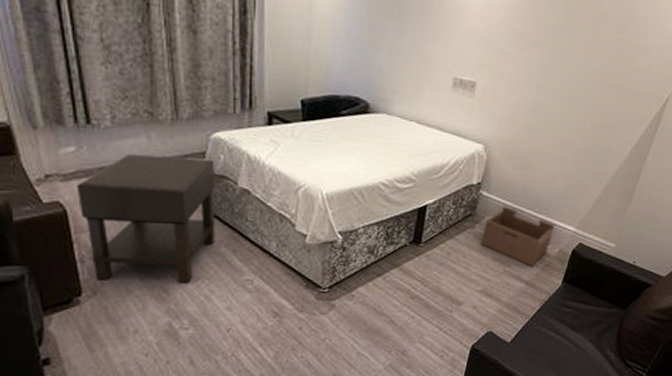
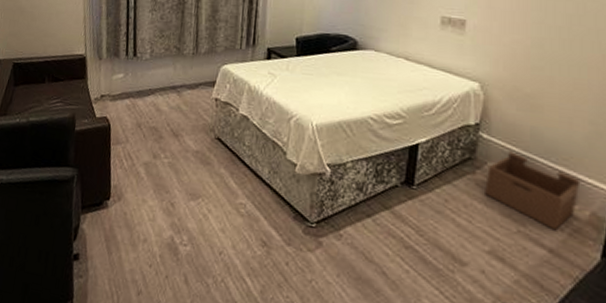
nightstand: present [76,153,215,283] -> none [119,80,222,200]

